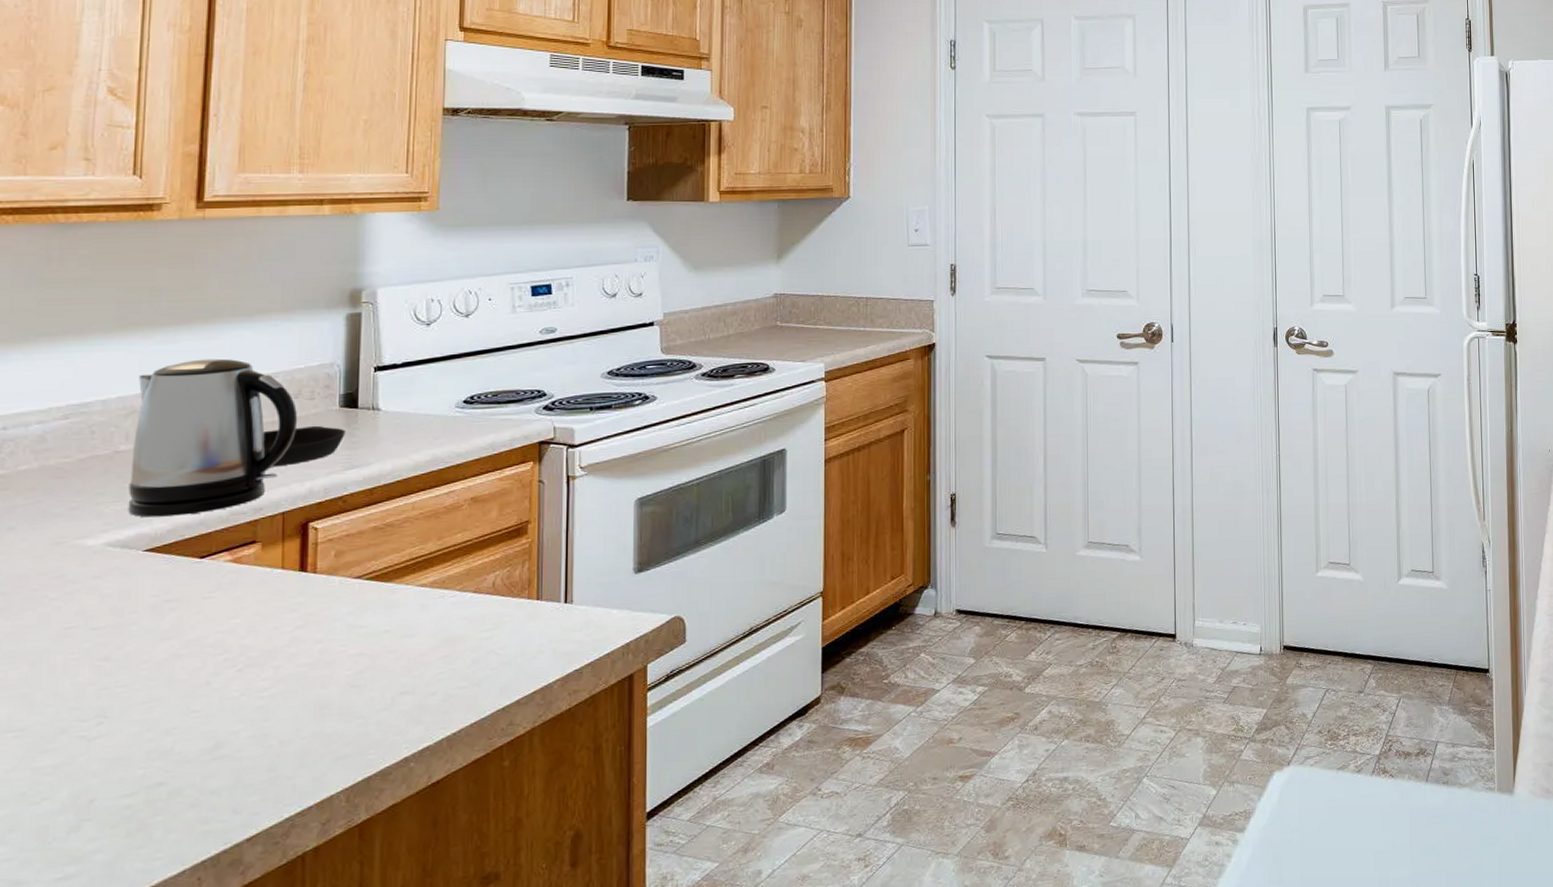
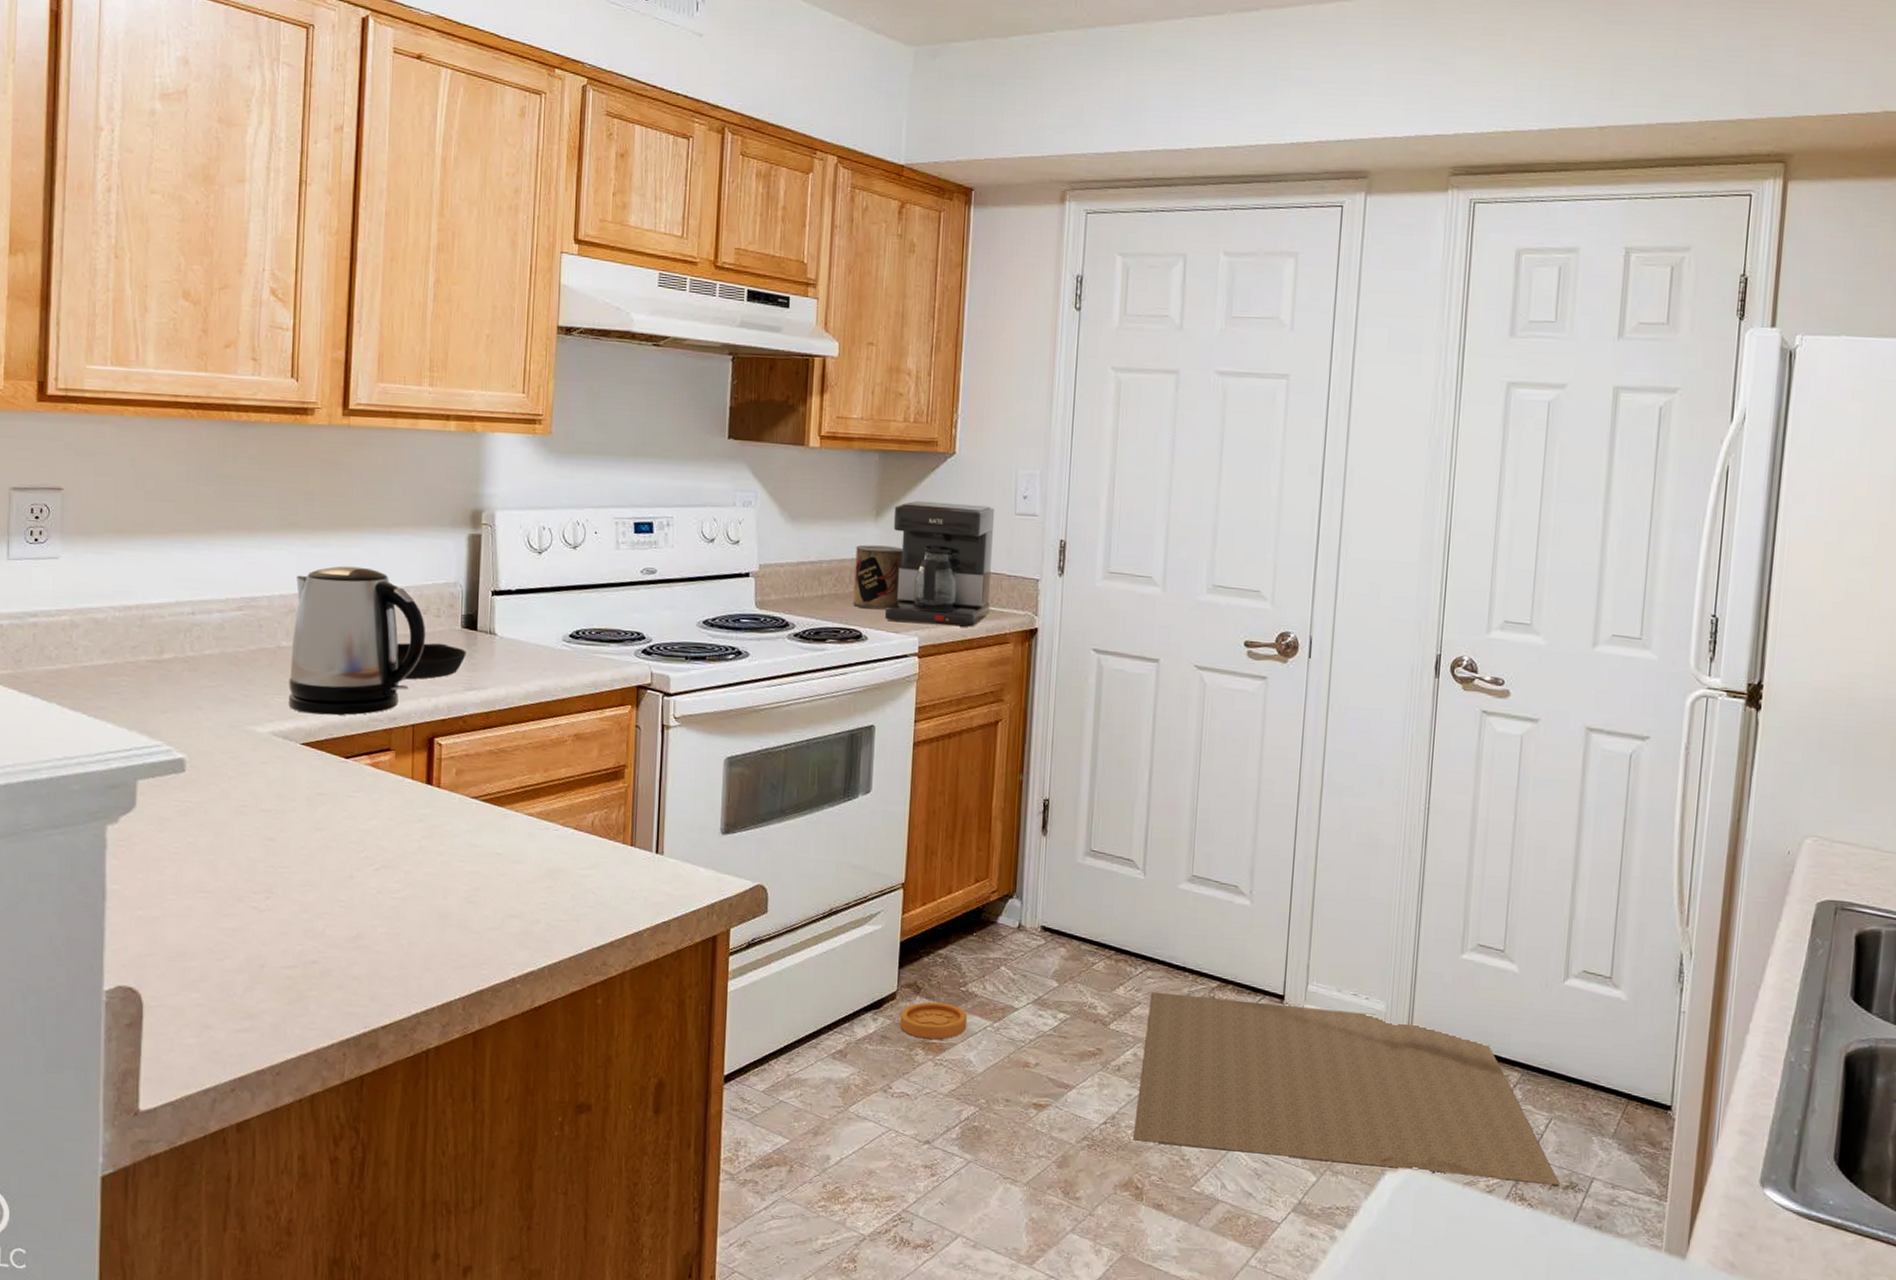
tin can: none [759,284,805,343] -> present [853,545,903,610]
coffee maker: none [790,241,890,352] -> present [884,500,995,627]
pet bowl: none [825,697,892,736] -> present [899,1001,968,1040]
doormat: none [1054,636,1412,791] -> present [1133,991,1560,1185]

